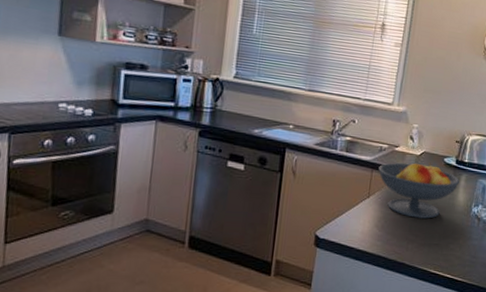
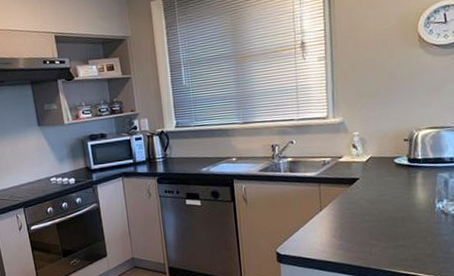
fruit bowl: present [378,162,459,219] -> none [325,167,416,223]

